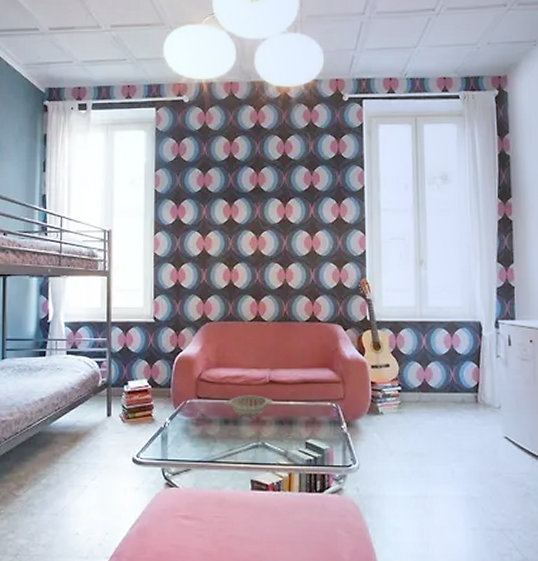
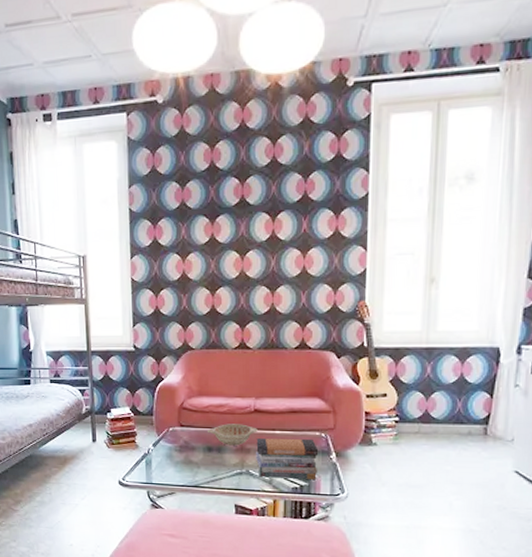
book stack: none [270,409,331,450] -> present [255,438,319,479]

